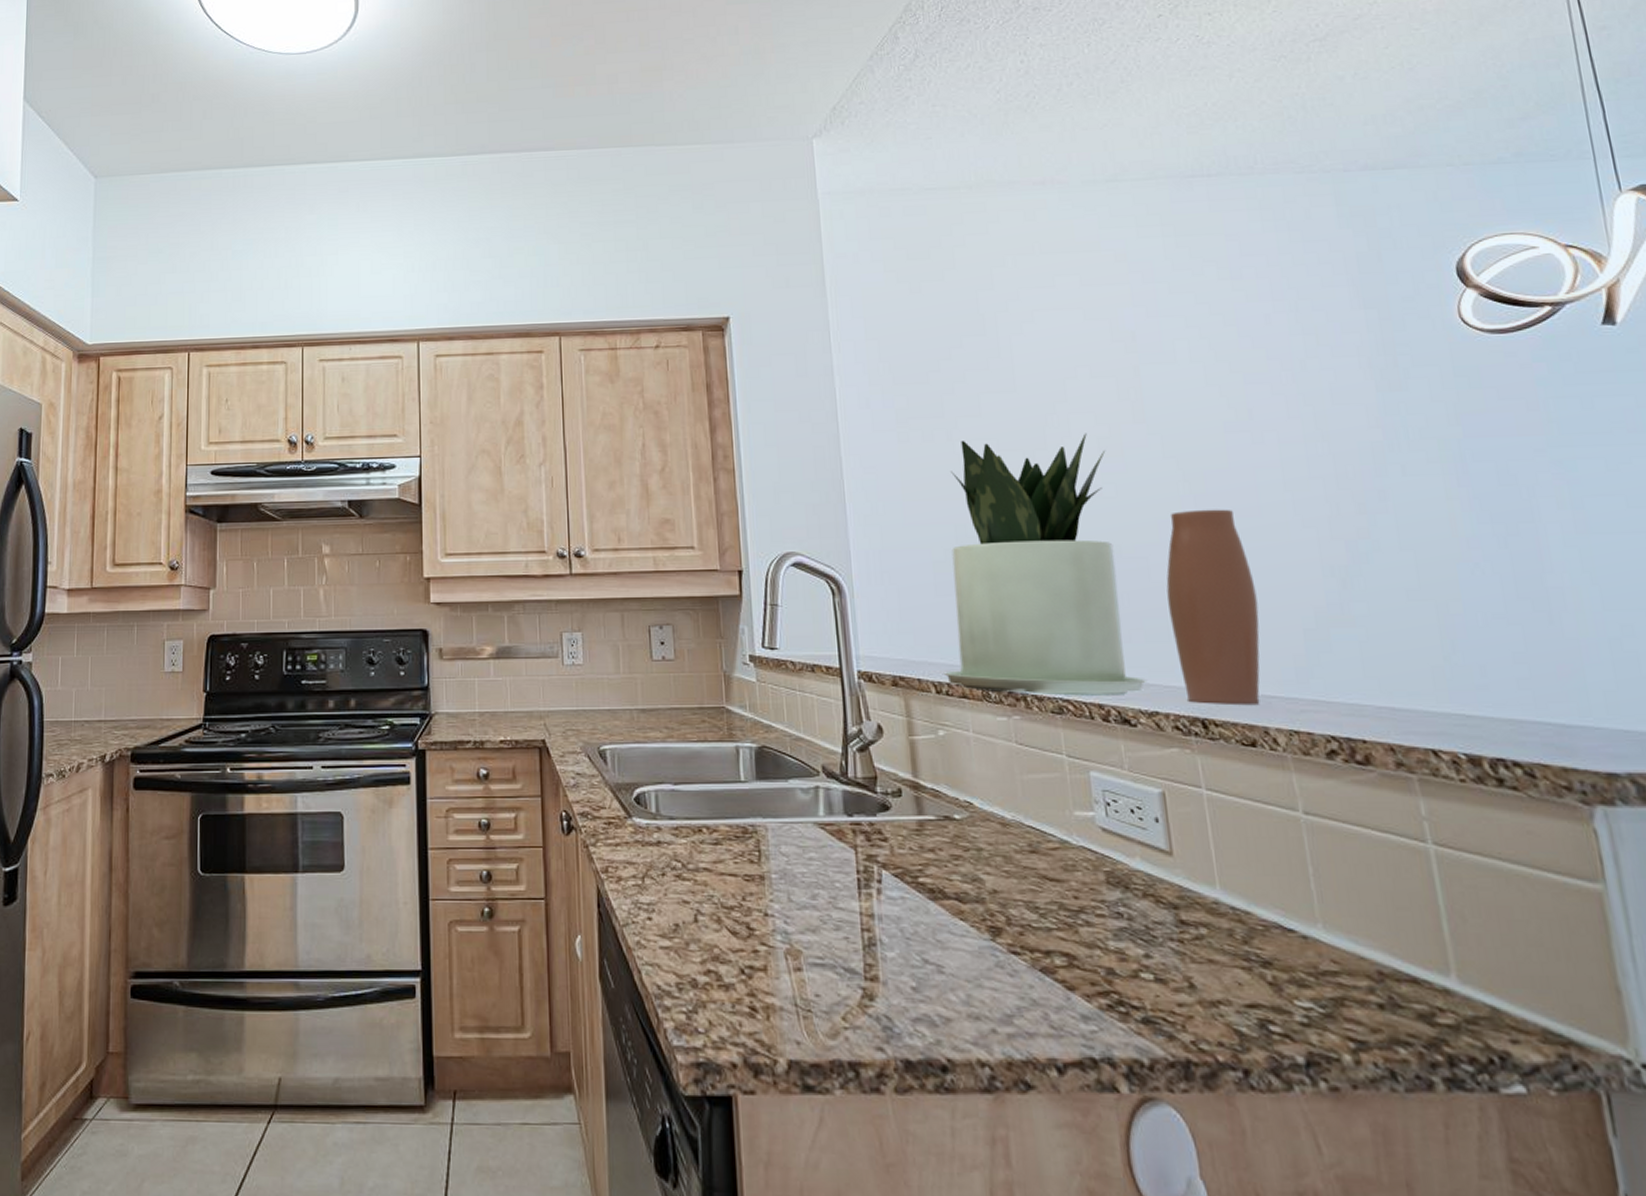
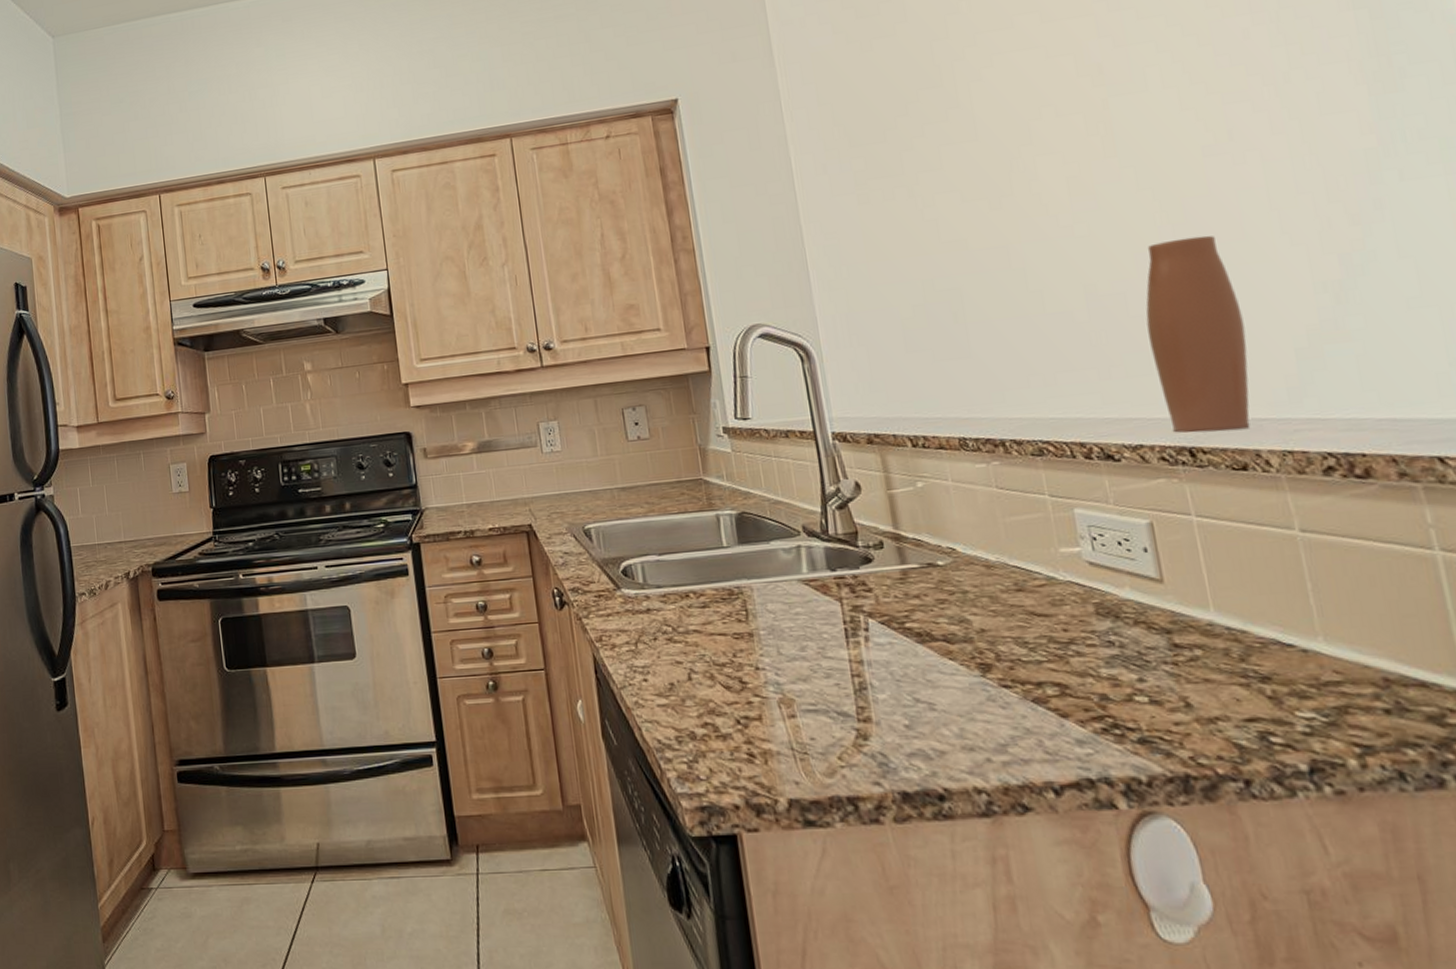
planter: present [943,433,1148,696] -> none [914,174,1131,440]

